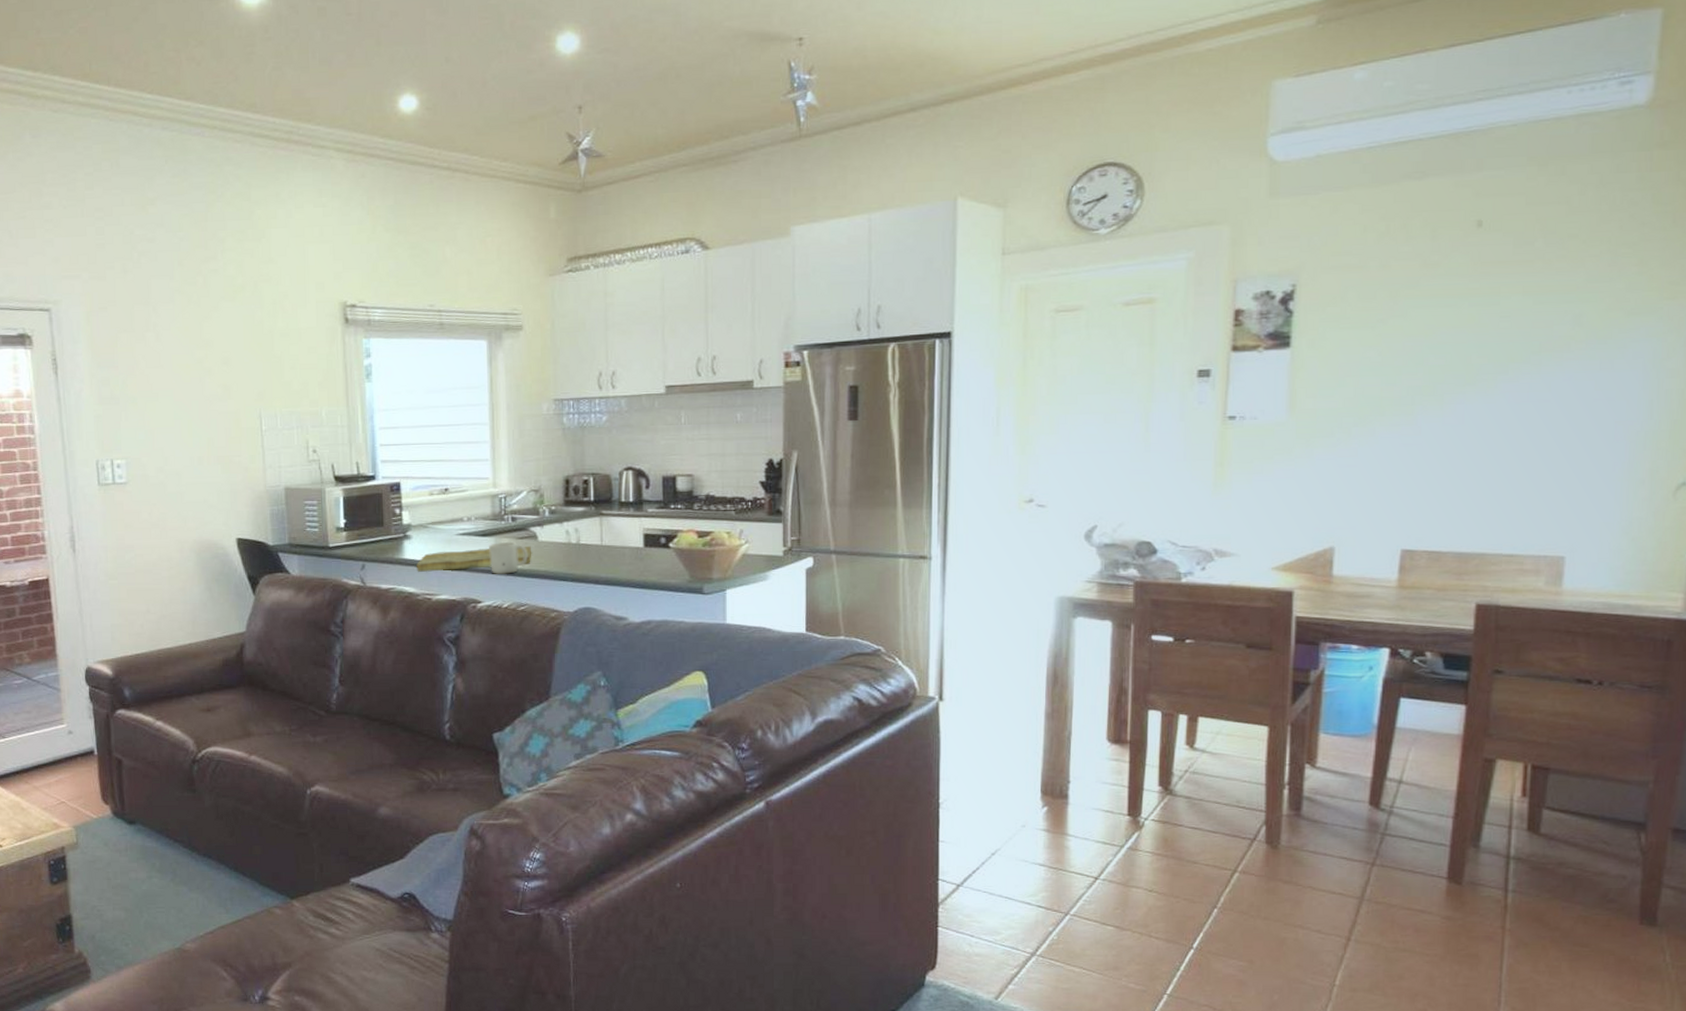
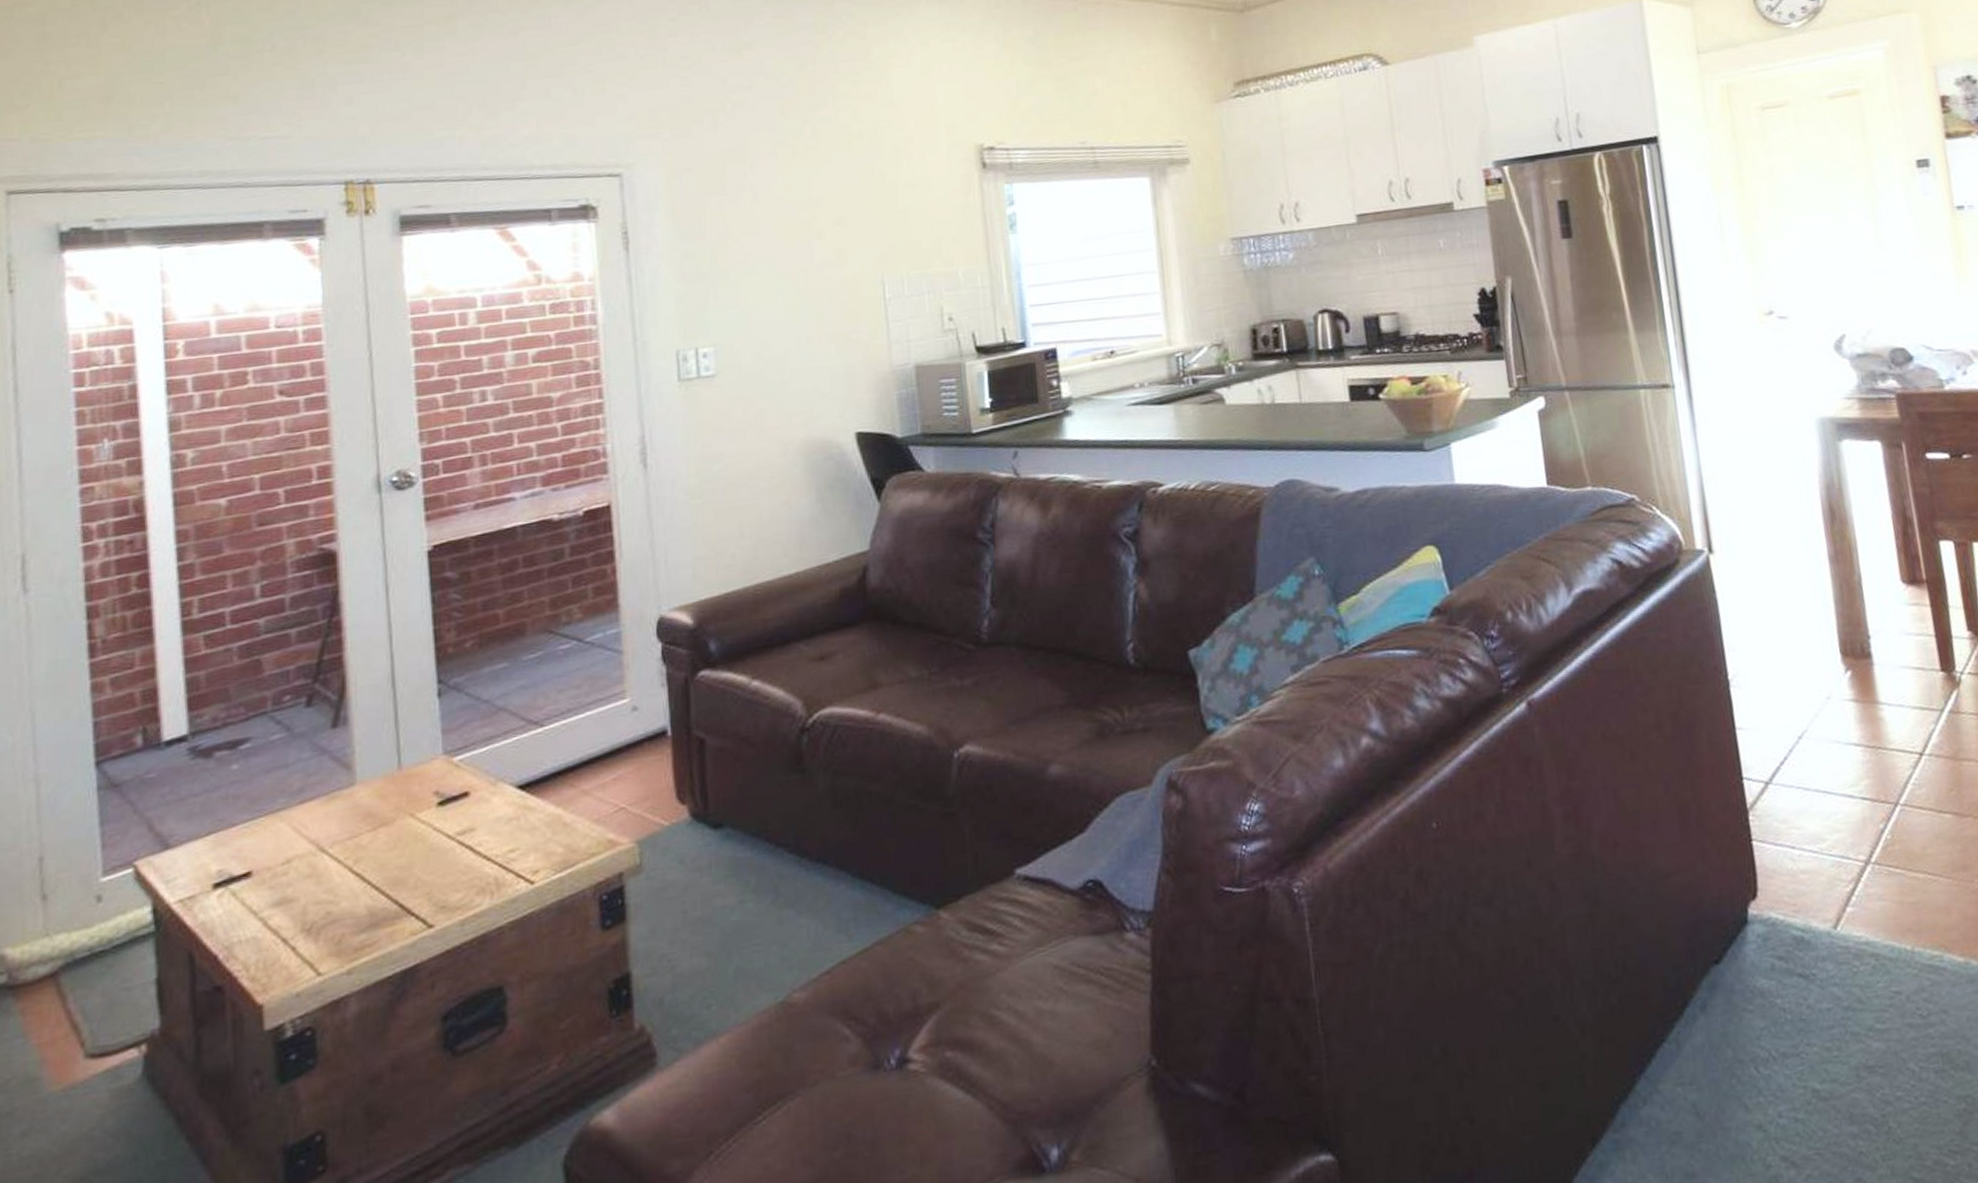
cutting board: present [416,546,532,572] -> none [1081,411,1220,455]
mug: present [489,541,528,575] -> none [1167,408,1215,450]

